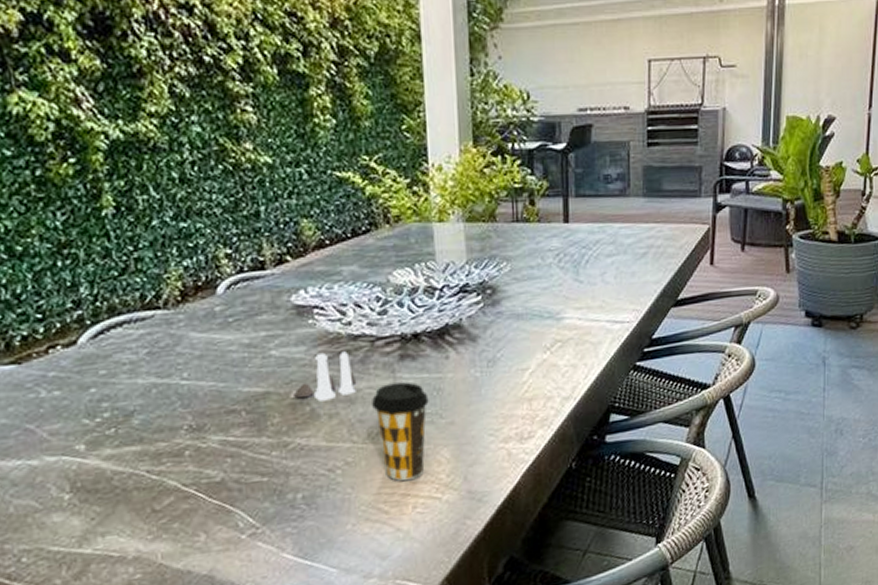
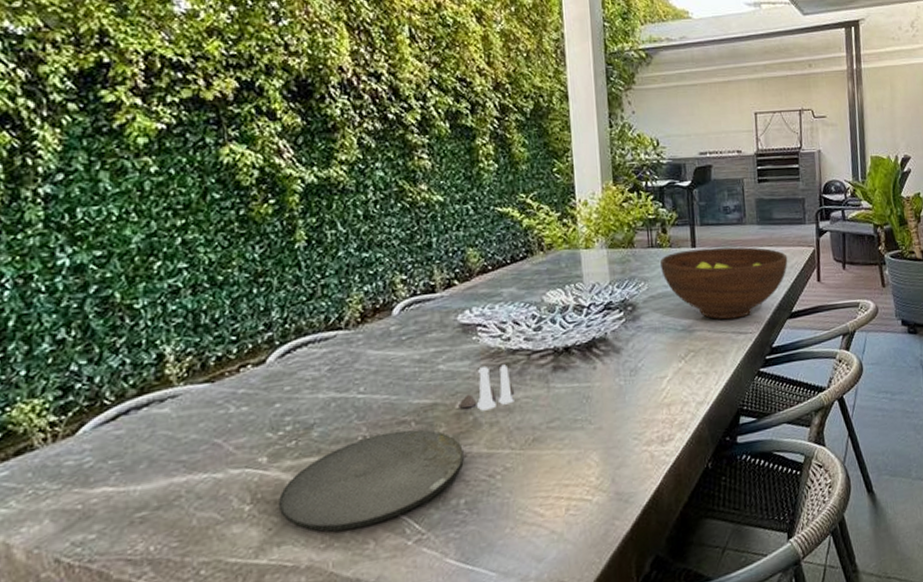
plate: none [100,419,300,523] -> present [279,429,464,532]
coffee cup: present [372,382,429,481] -> none [528,391,579,485]
fruit bowl: none [527,222,677,307] -> present [660,246,788,320]

